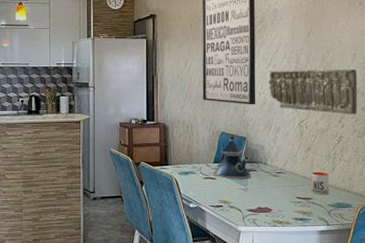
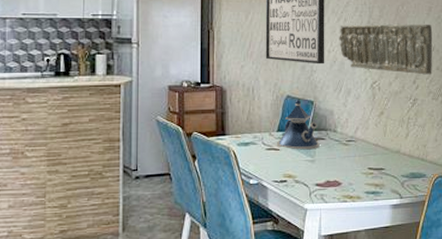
mug: present [310,171,329,195] -> none [383,138,403,165]

